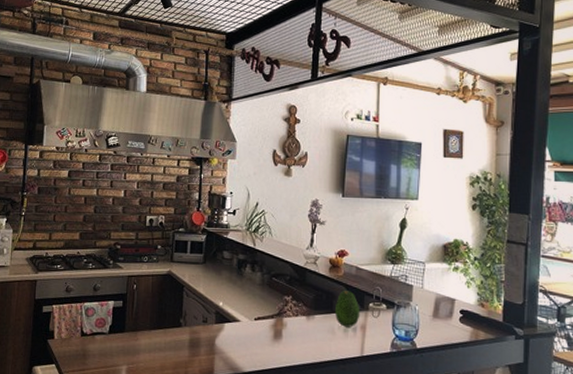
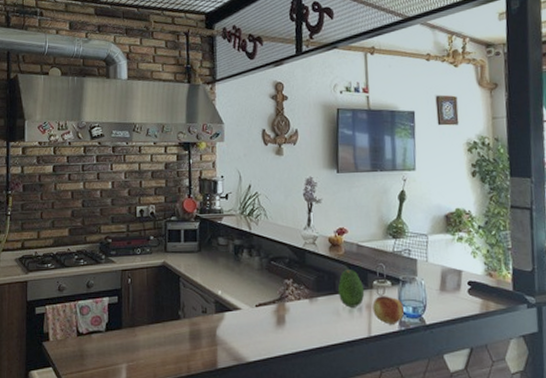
fruit: none [367,318,397,346] -> present [372,296,405,325]

